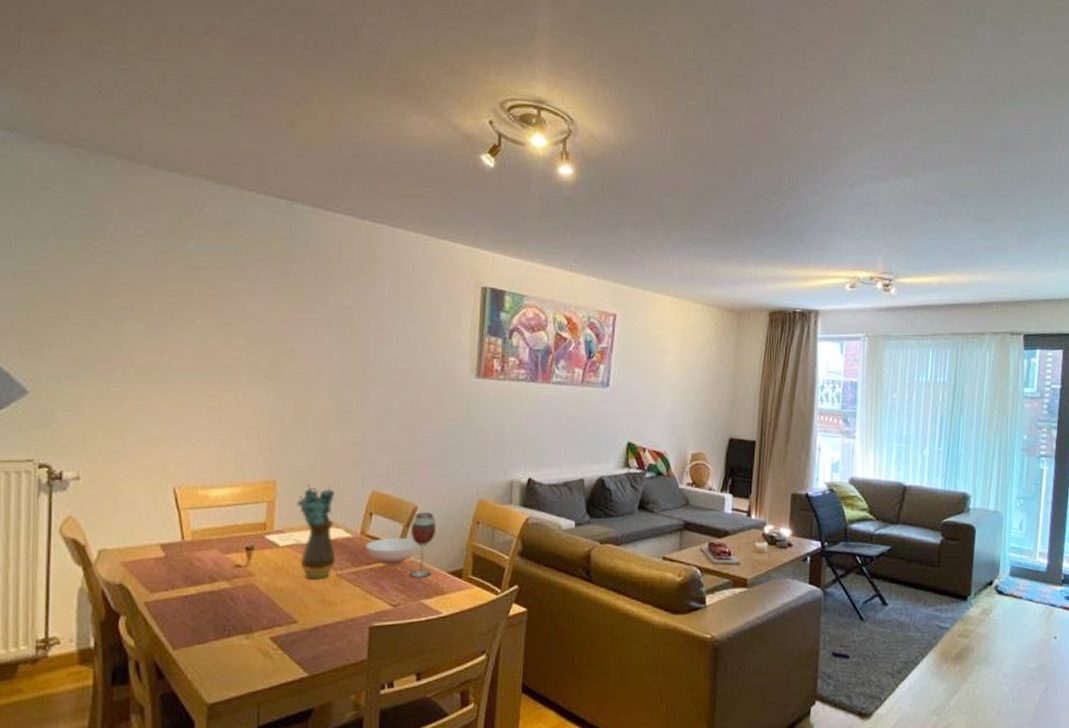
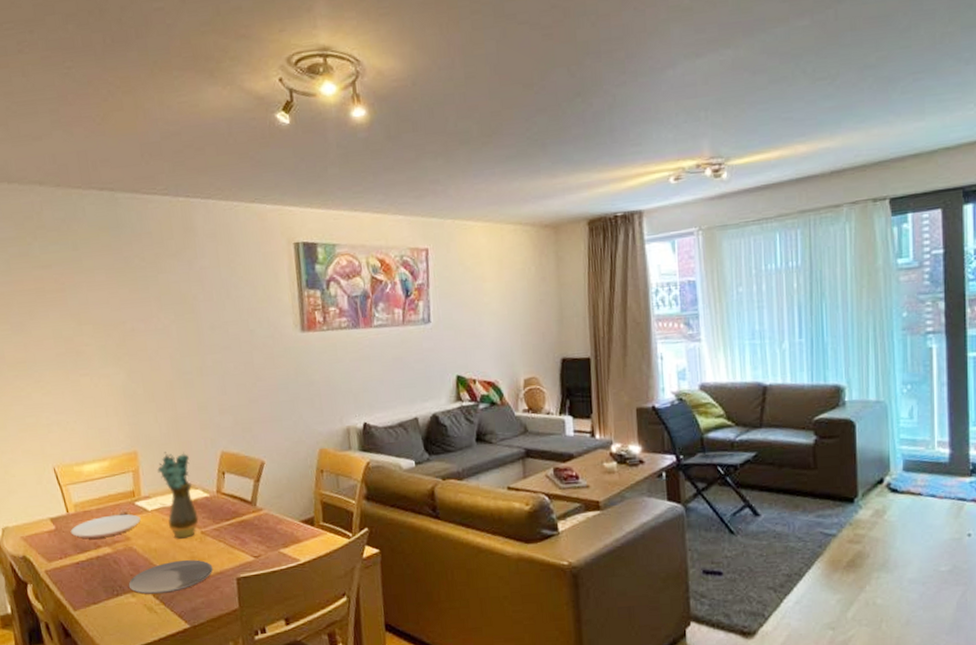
plate: none [183,547,269,571] -> present [70,514,141,539]
plate: none [243,604,344,638] -> present [128,560,213,595]
bowl: present [365,537,420,564] -> none [222,492,272,519]
wineglass: present [410,512,437,577] -> none [260,466,286,529]

